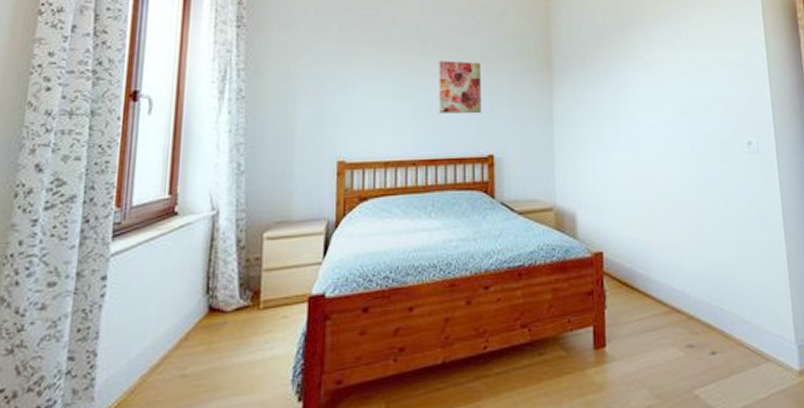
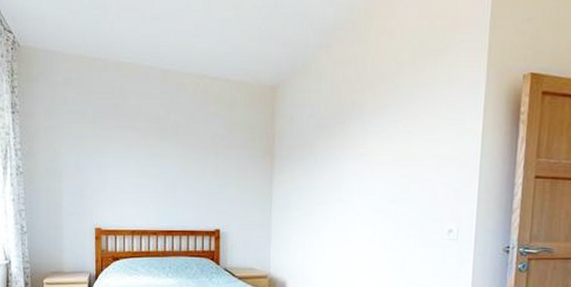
wall art: present [439,61,481,114] -> none [175,146,211,194]

